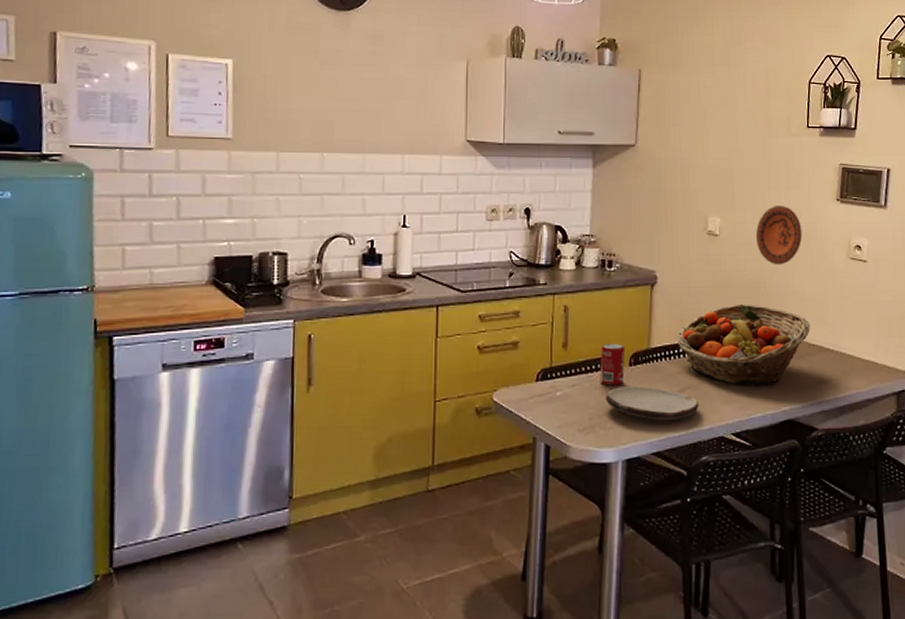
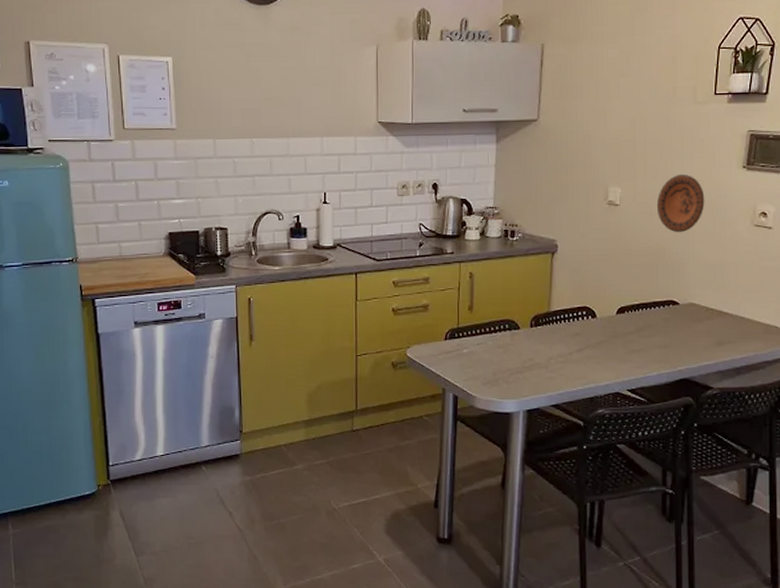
beverage can: present [600,343,626,386] -> none [503,306,527,345]
plate: present [606,386,699,420] -> none [508,346,596,376]
fruit basket: present [677,303,811,386] -> none [576,270,710,347]

